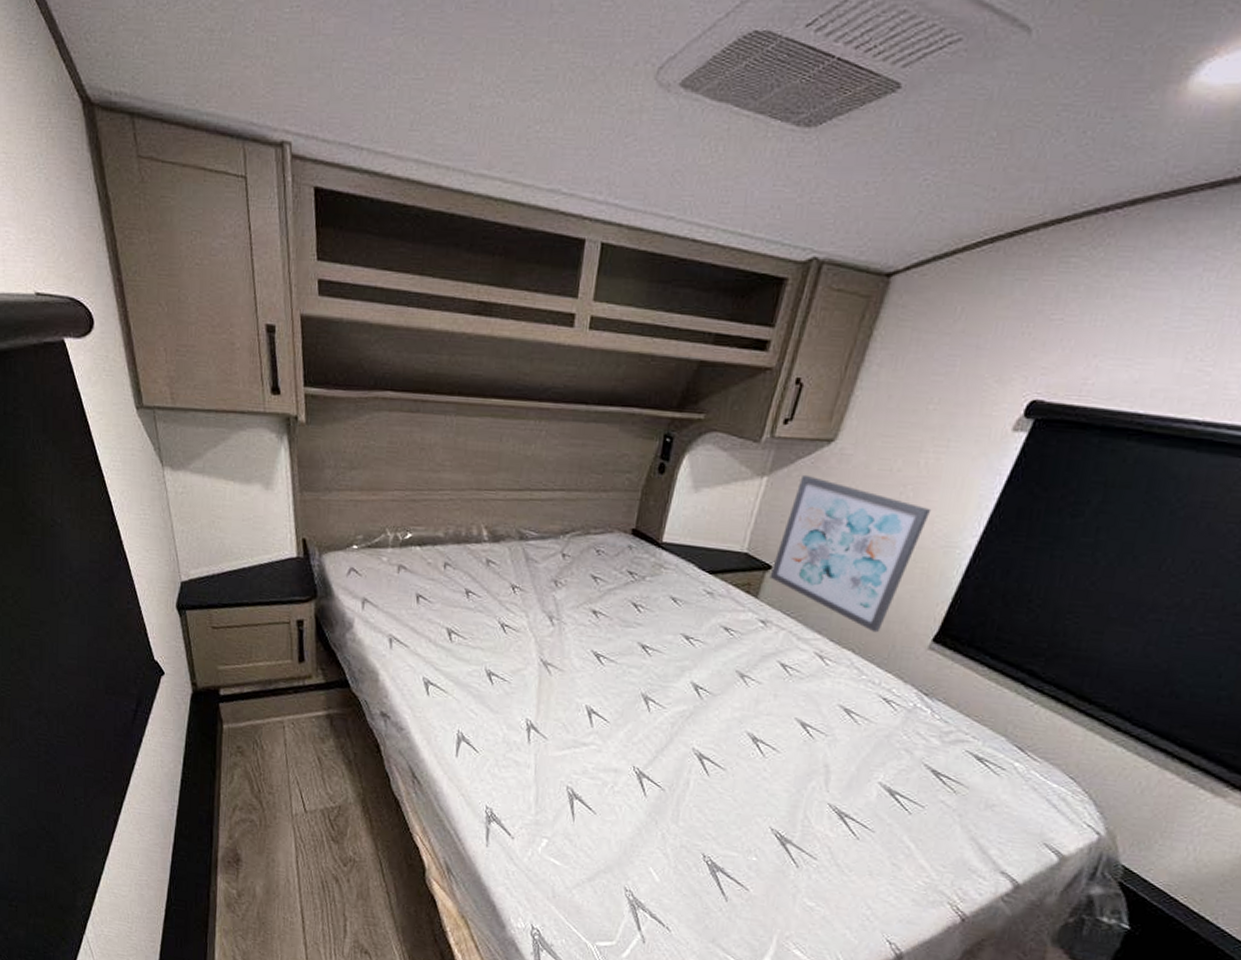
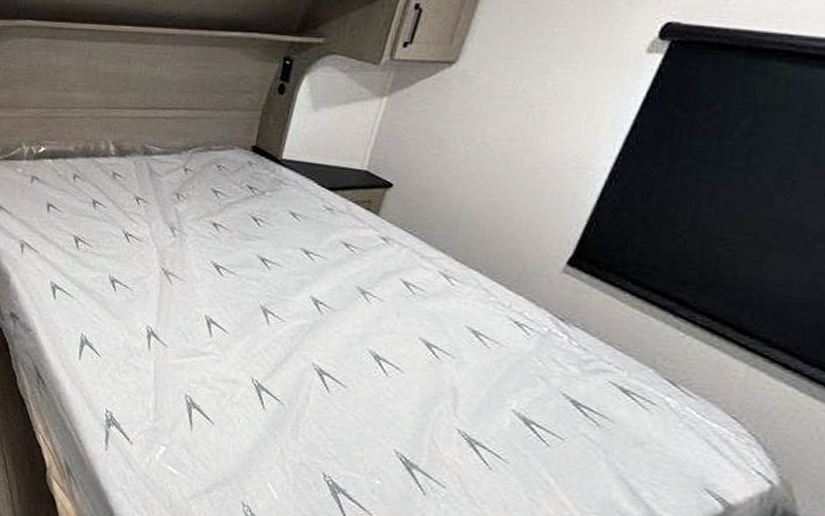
wall art: present [769,474,932,633] -> none [390,95,561,254]

